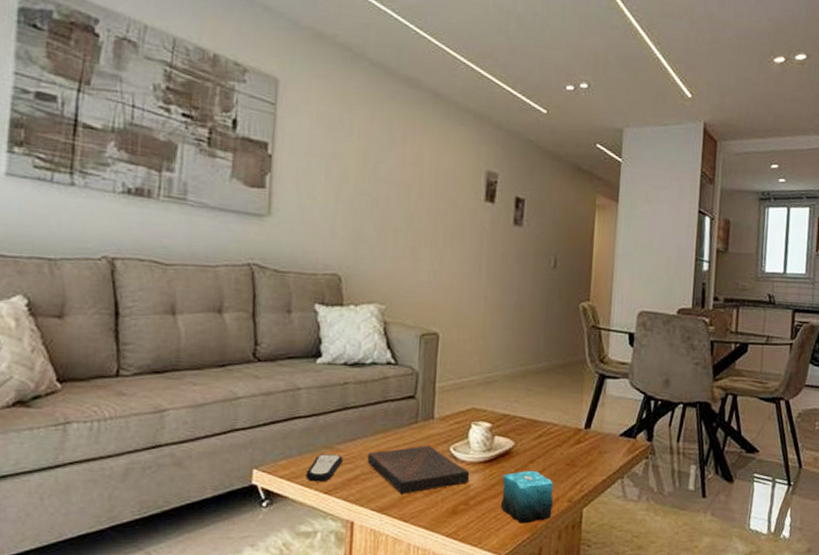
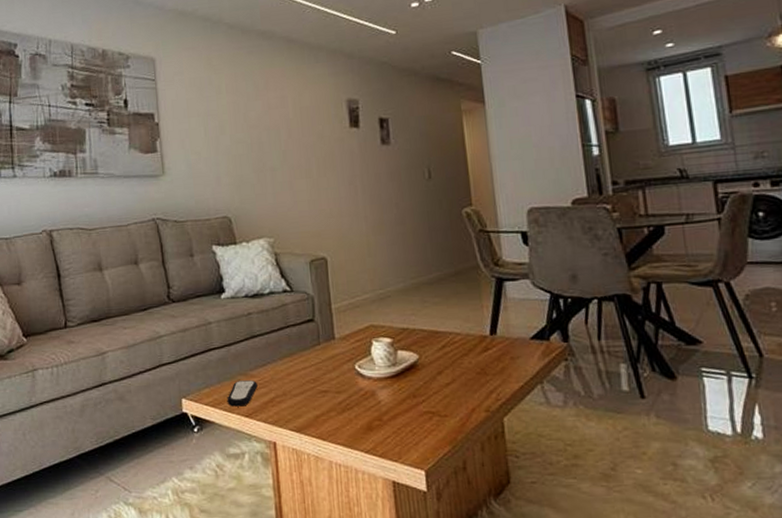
book: present [367,445,469,494] -> none [279,364,379,414]
candle: present [500,470,554,524] -> none [412,381,471,437]

